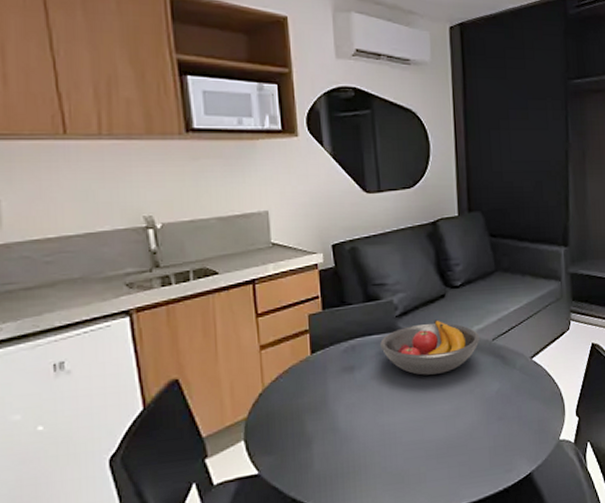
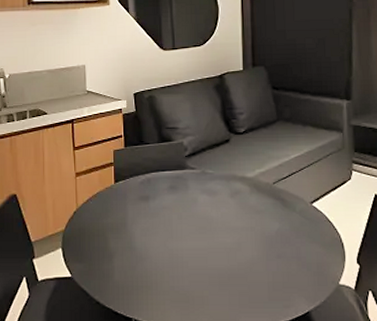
fruit bowl: present [380,319,480,375] -> none [171,161,261,210]

